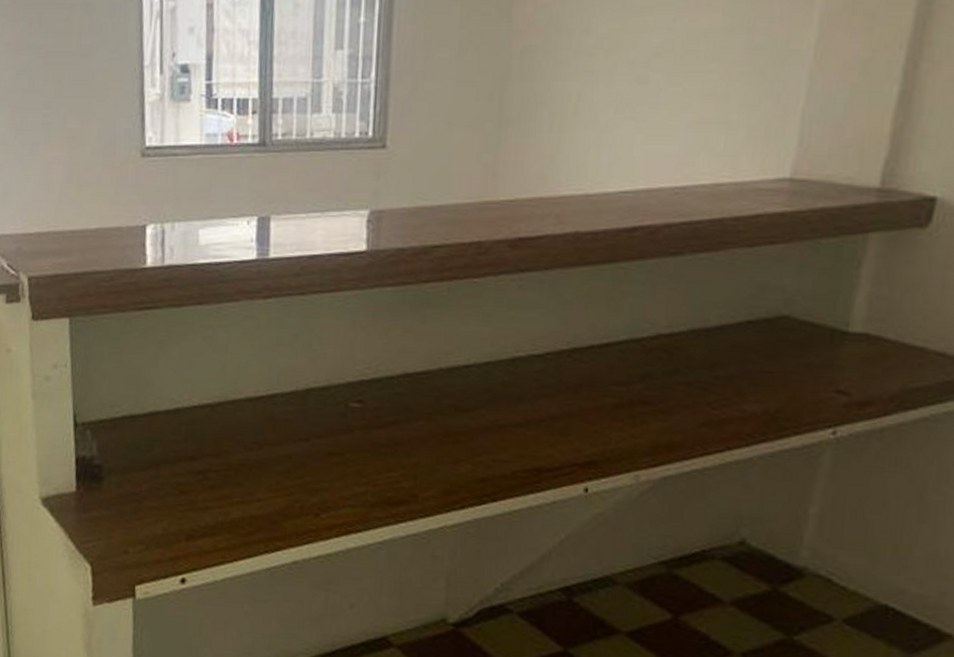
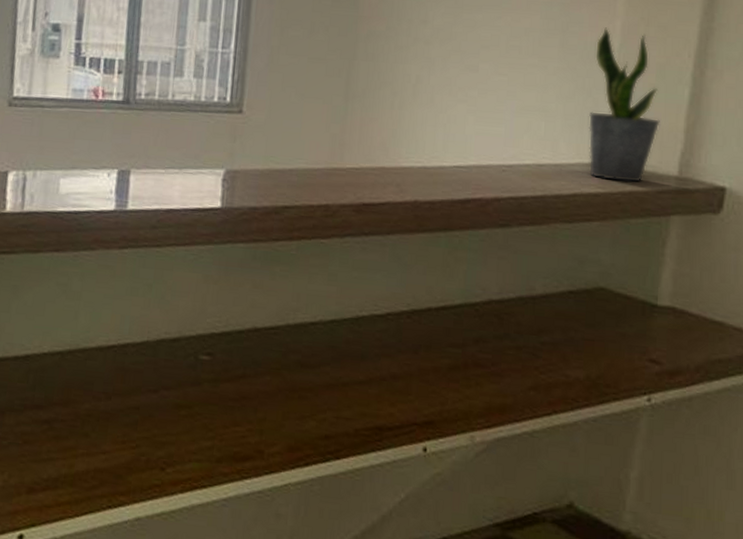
potted plant: none [775,20,862,197] -> present [588,27,660,182]

